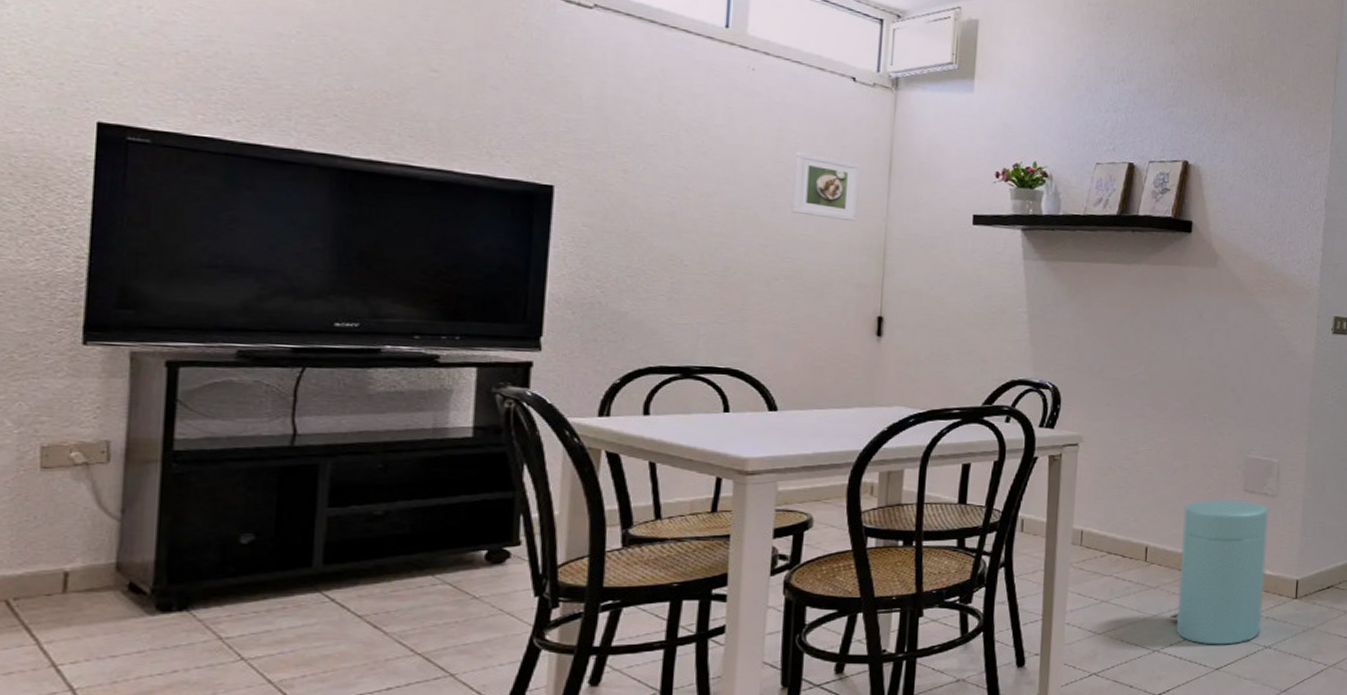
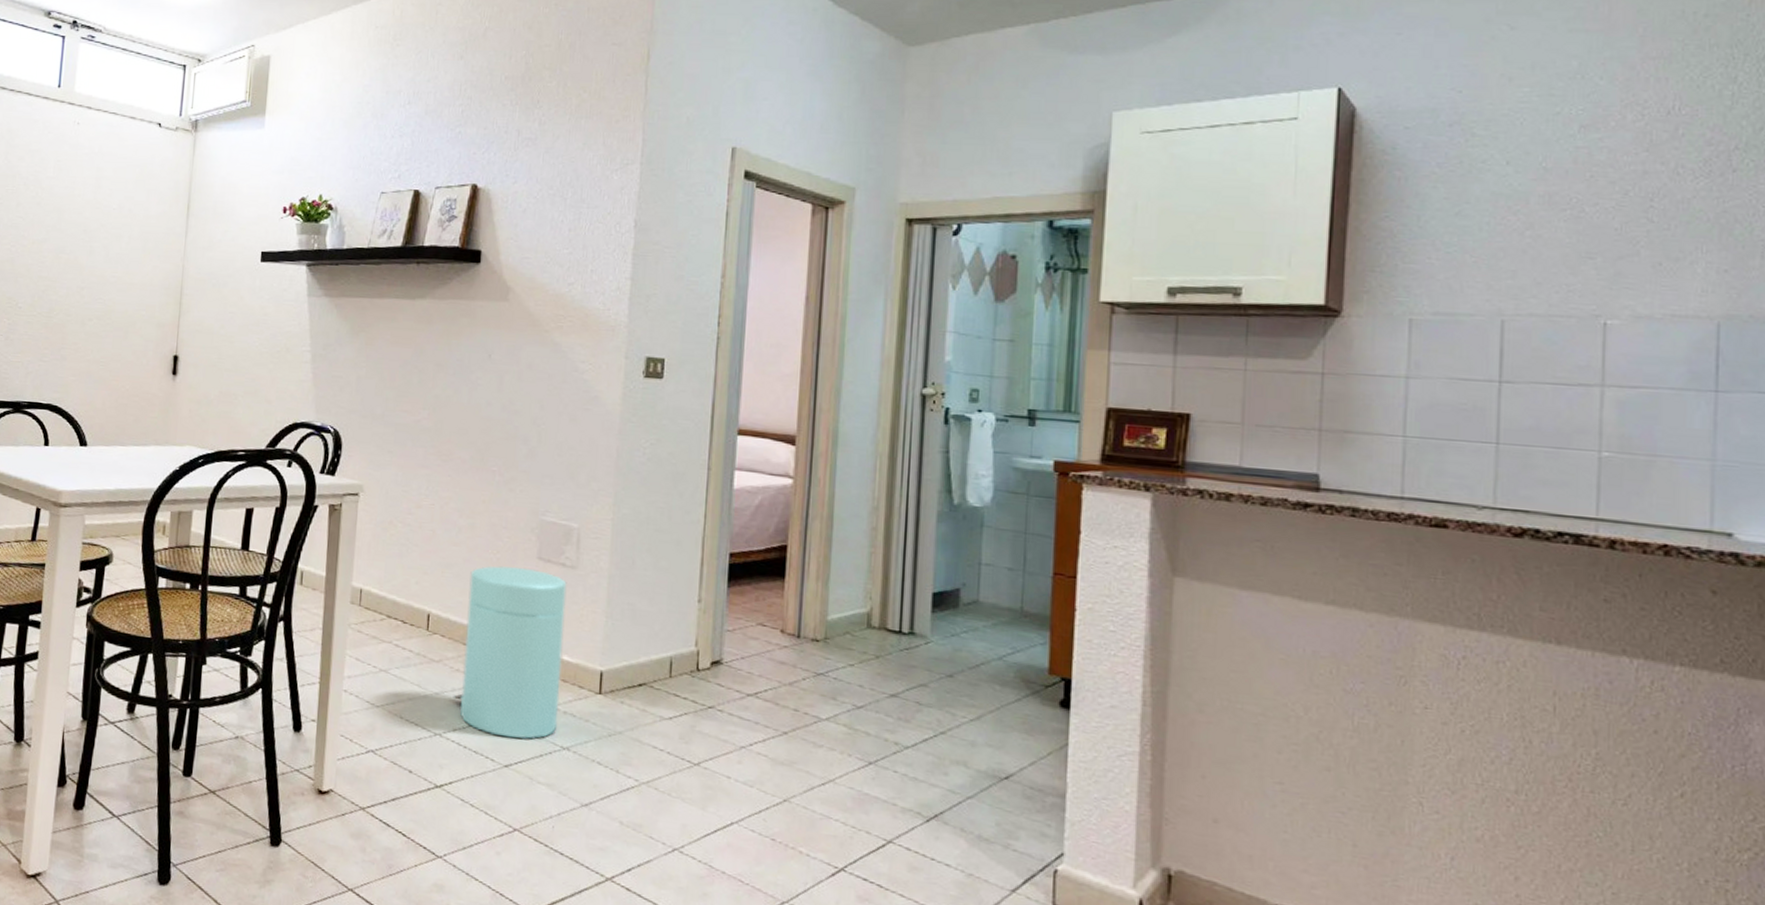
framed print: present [791,152,860,222] -> none [104,198,163,263]

